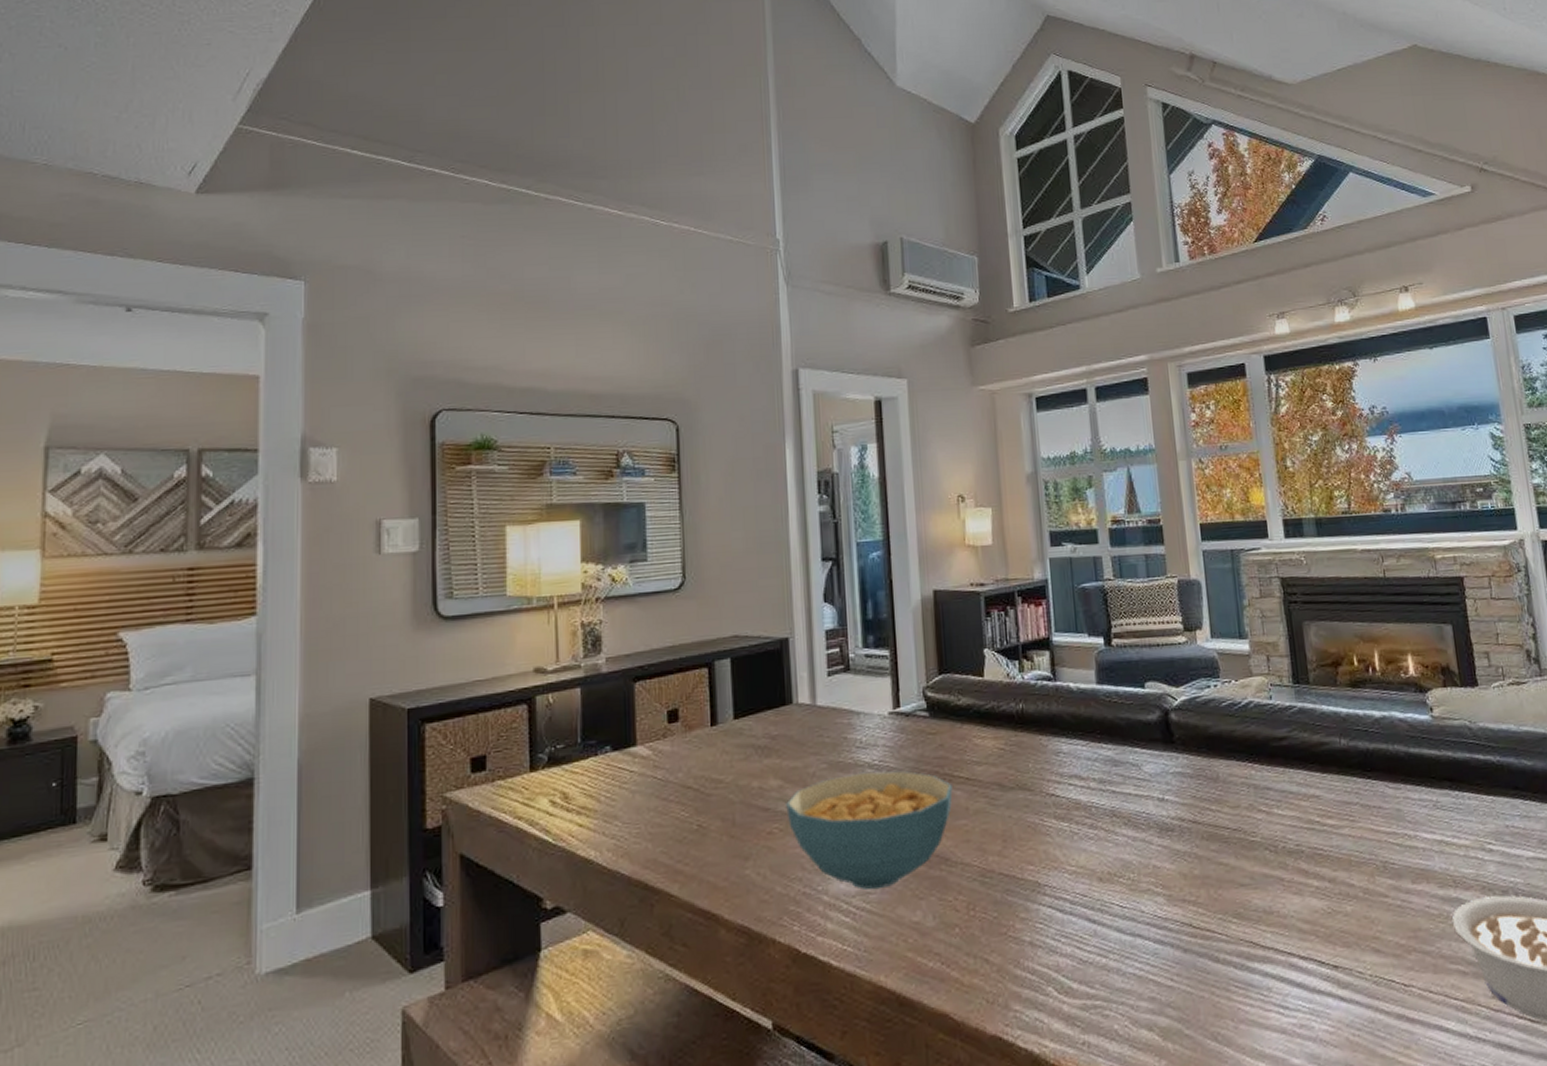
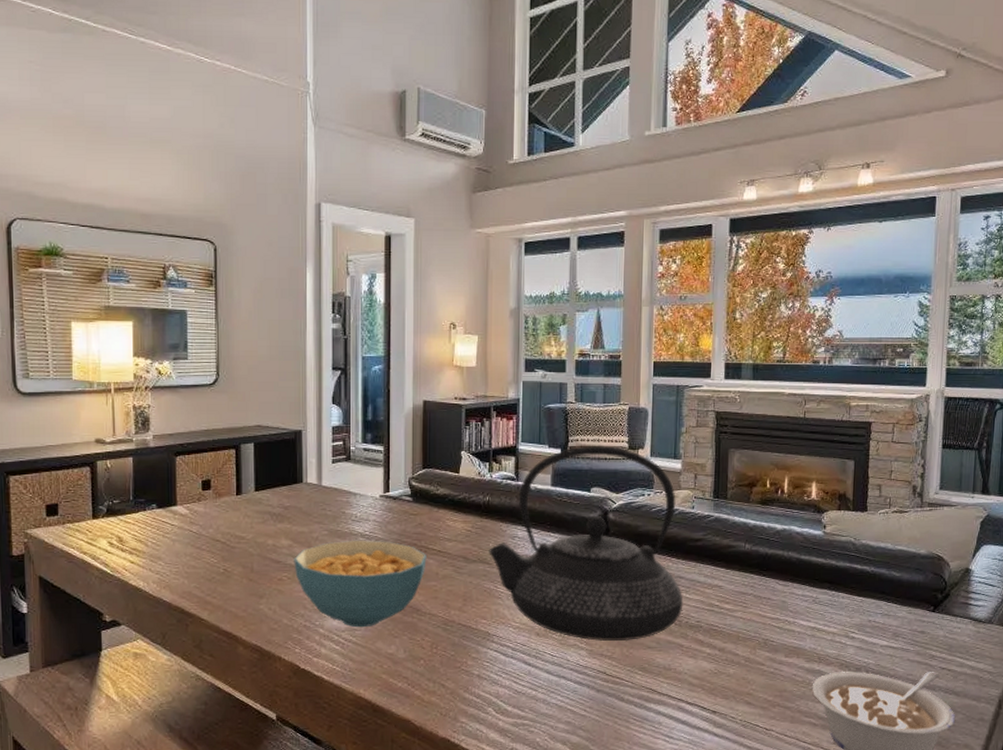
teapot: none [1028,628,1277,882] -> present [489,445,684,642]

